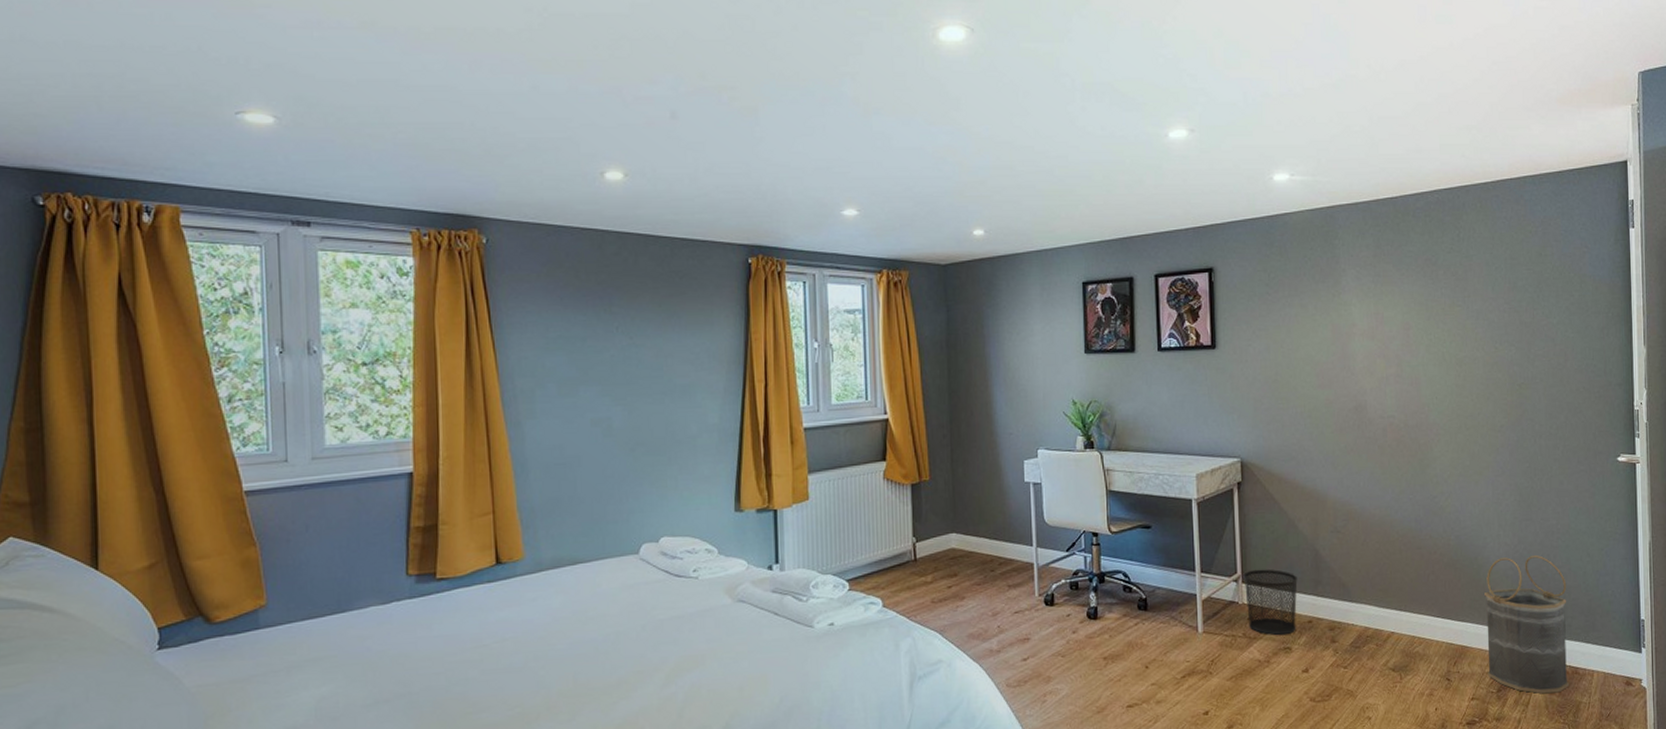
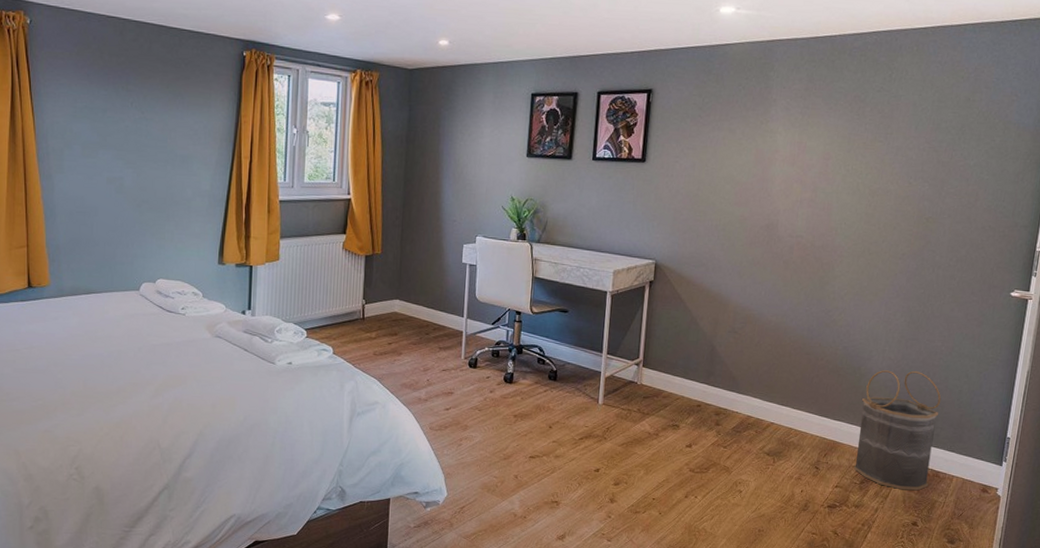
waste bin: present [1243,569,1298,635] -> none [644,357,693,414]

